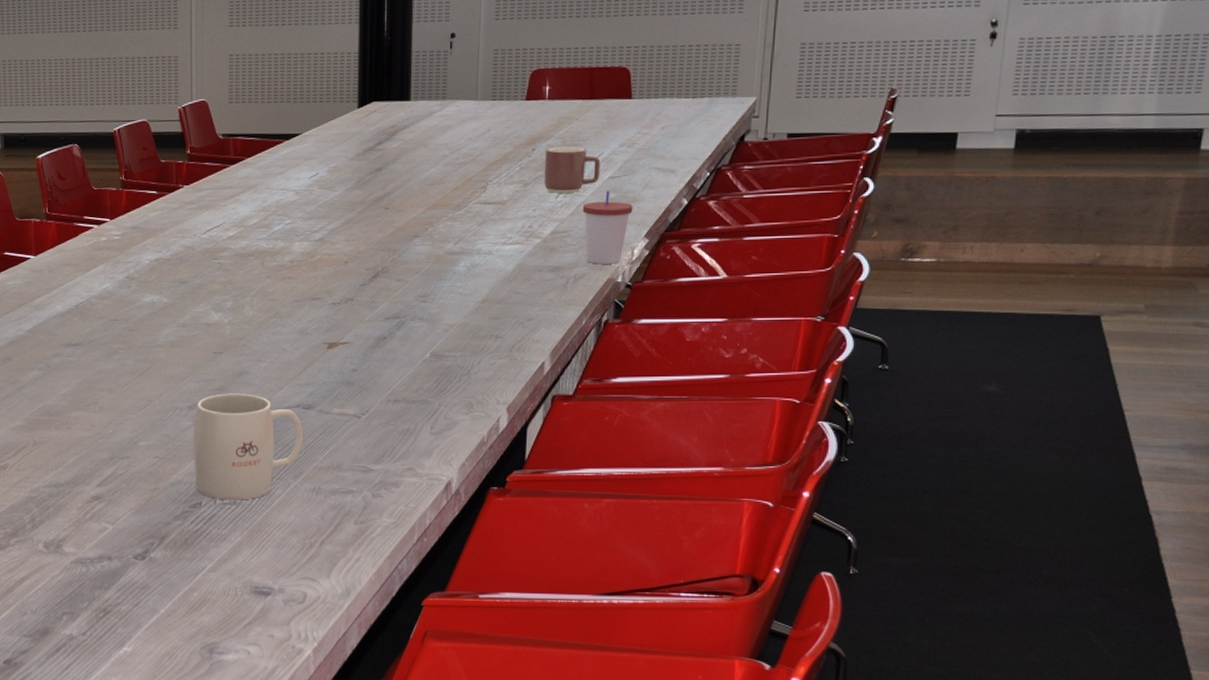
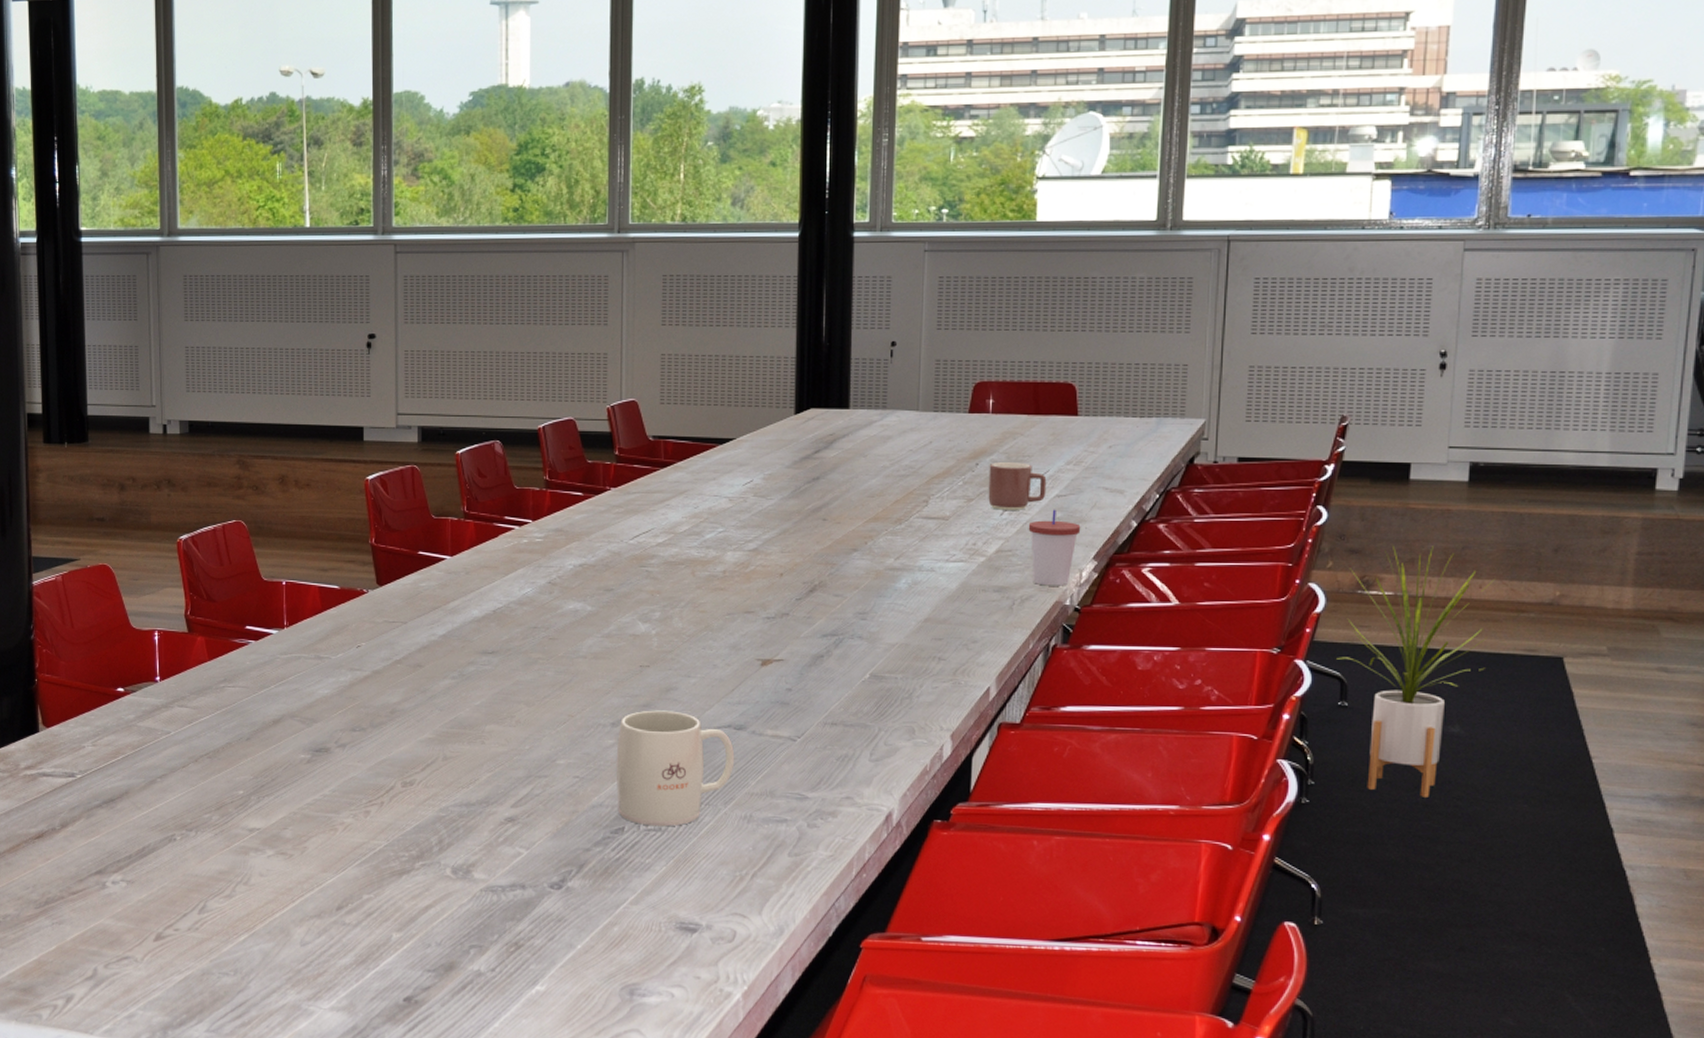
house plant: none [879,212,1038,453] -> present [1337,545,1496,797]

